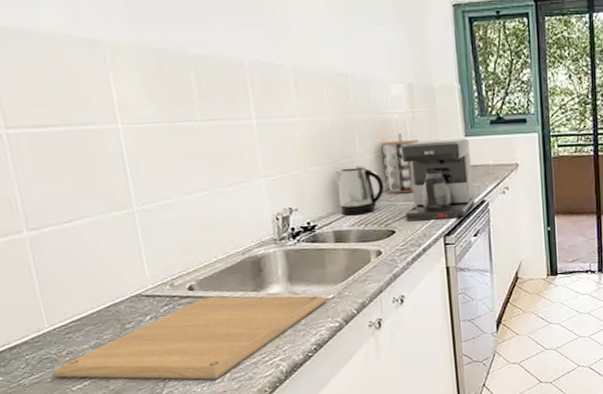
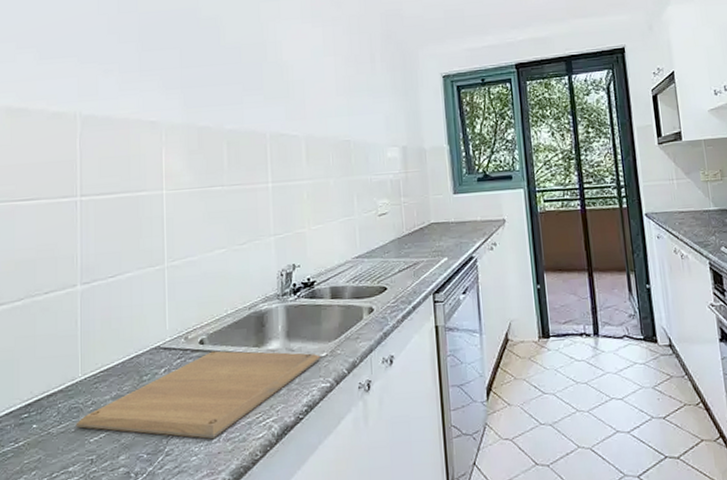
kettle: present [335,166,384,216] -> none [335,223,378,272]
spice rack: present [381,132,419,195] -> none [377,191,411,252]
coffee maker: present [400,138,475,222] -> none [394,195,464,279]

